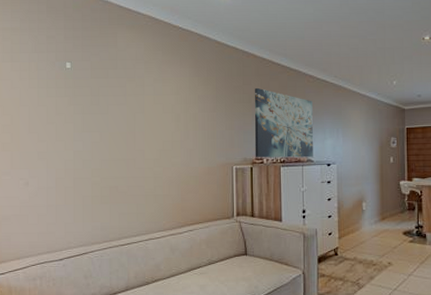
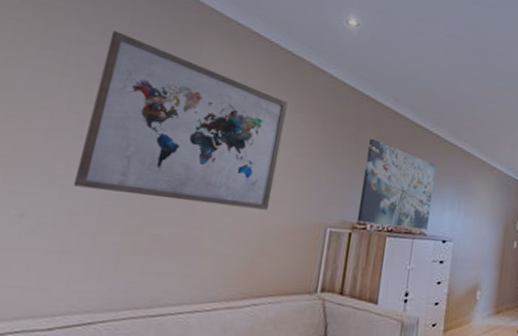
wall art: none [53,38,187,159] -> present [73,31,288,210]

